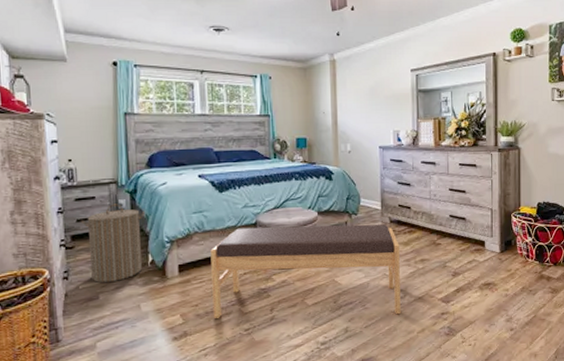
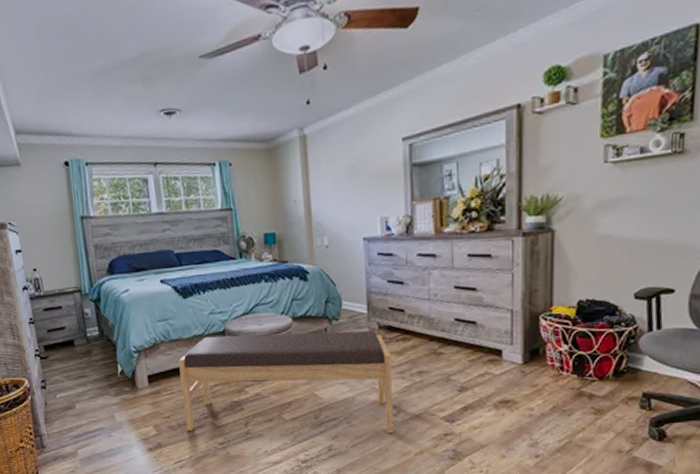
laundry hamper: present [81,203,144,283] -> none [51,313,113,393]

